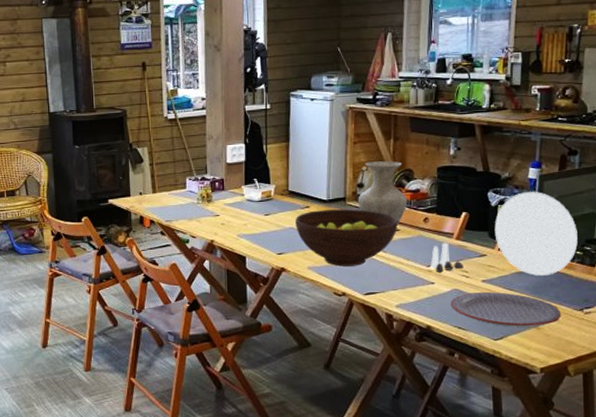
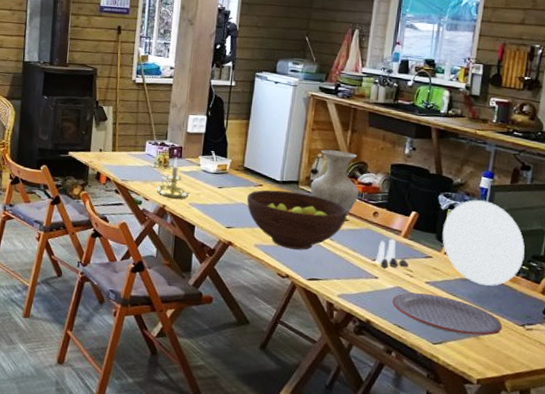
candle holder: none [202,189,237,232] -> present [156,156,190,199]

